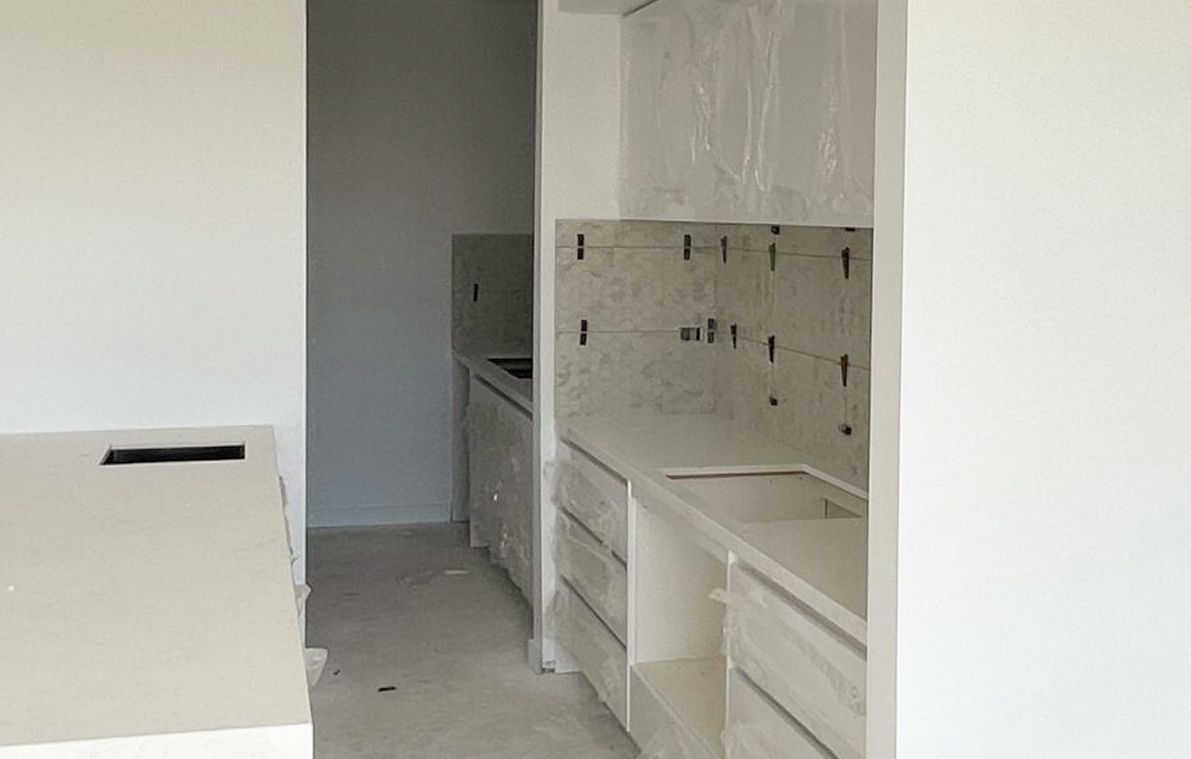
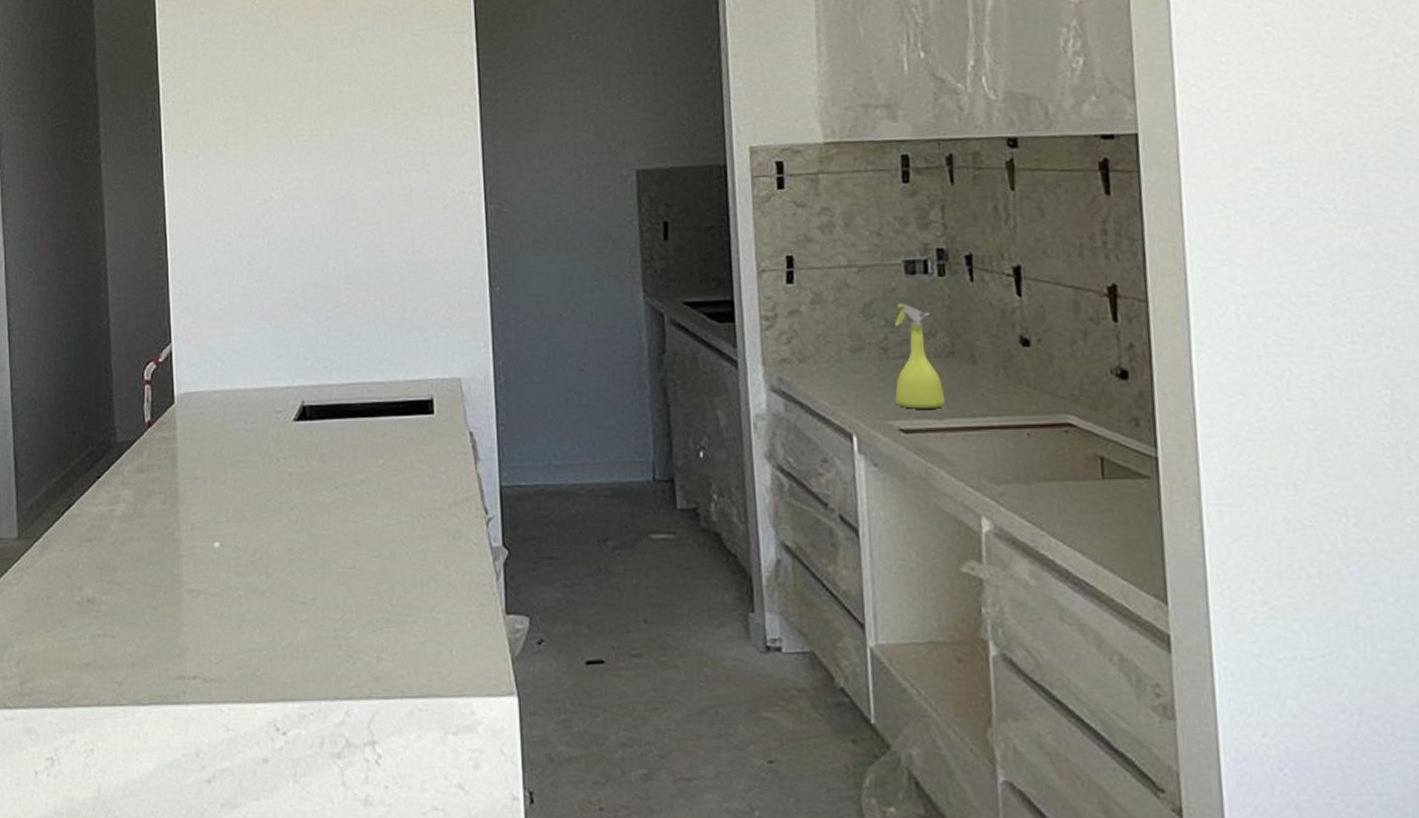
spray bottle: none [664,366,707,458] -> present [894,304,946,409]

